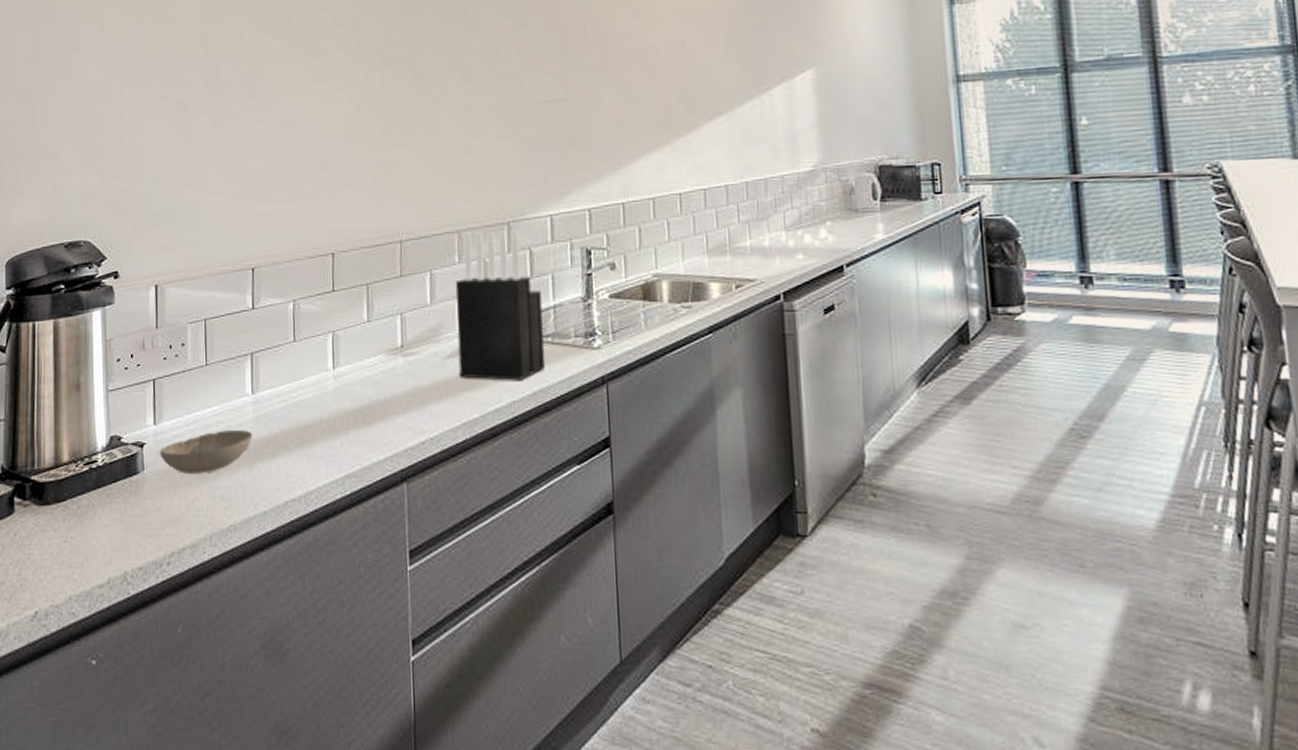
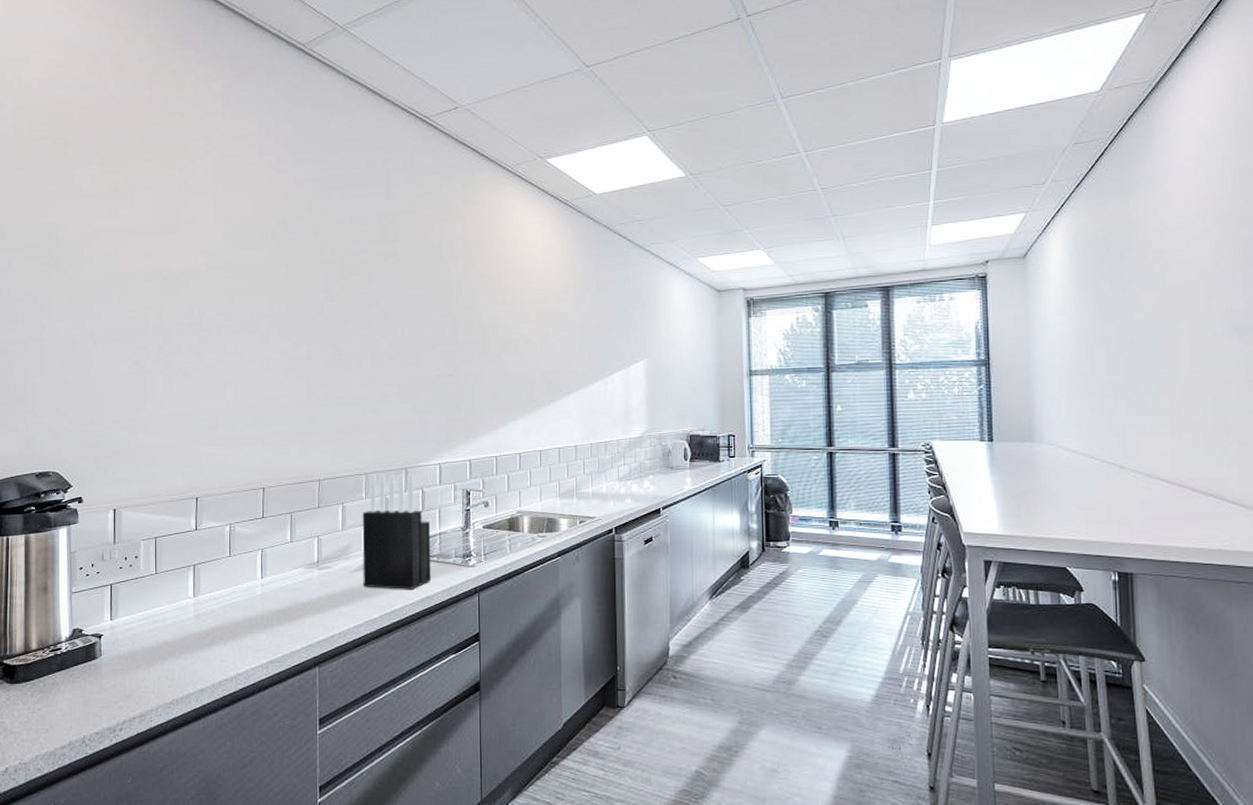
bowl: present [159,430,253,474] -> none [115,625,194,659]

